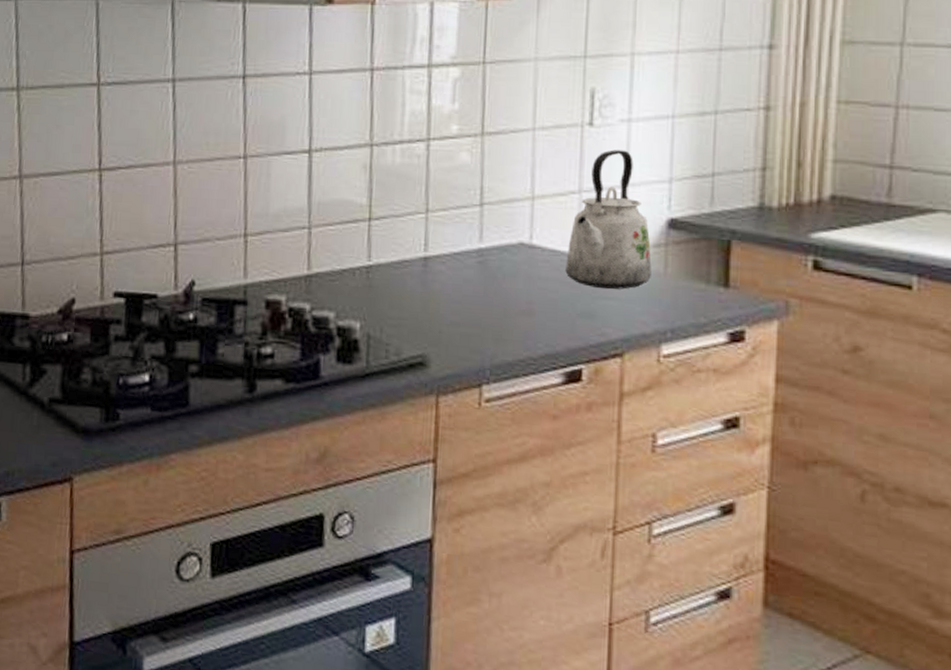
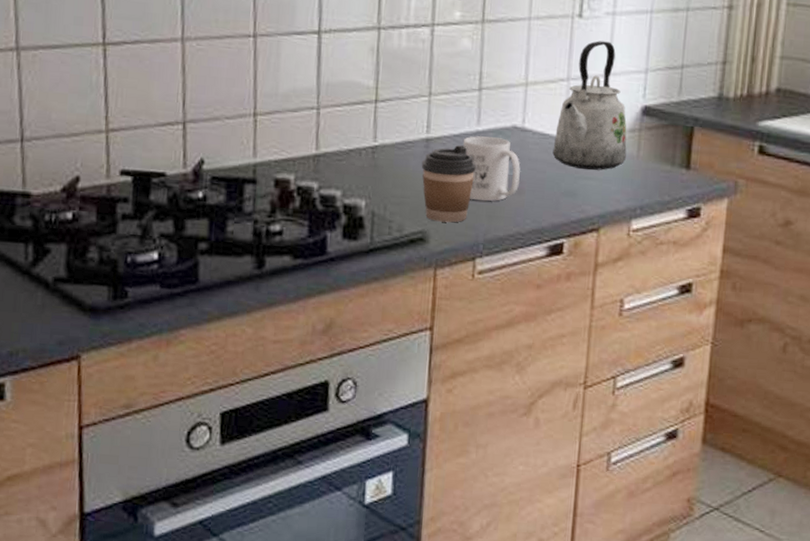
coffee cup: none [419,264,480,346] -> present [421,145,476,223]
mug: none [464,254,529,324] -> present [462,136,520,201]

